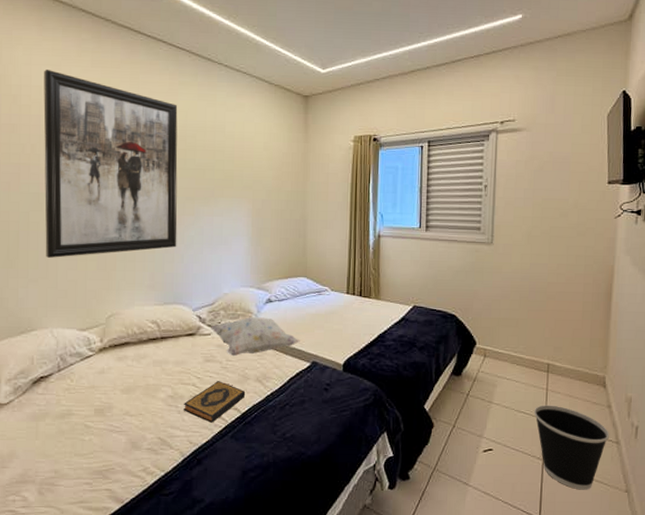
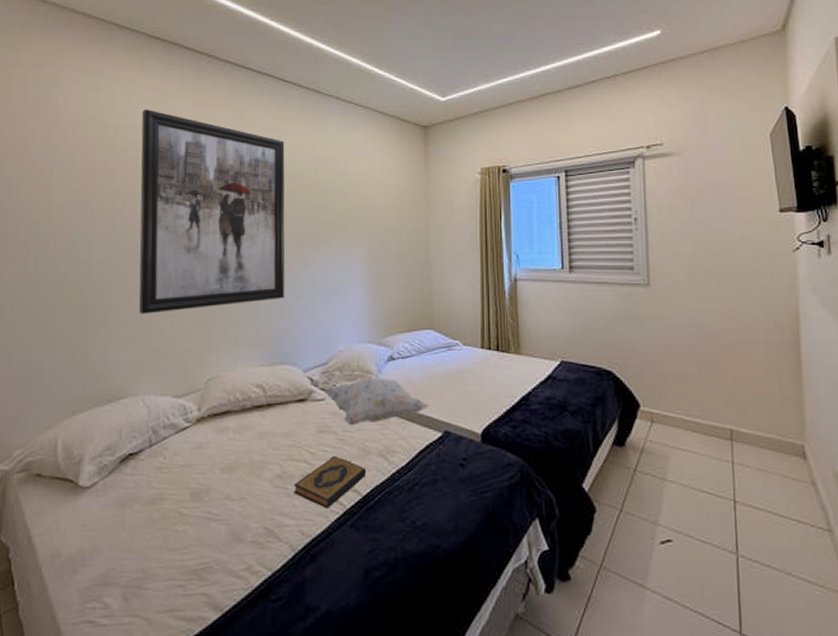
wastebasket: present [534,405,609,490] -> none [719,482,818,594]

